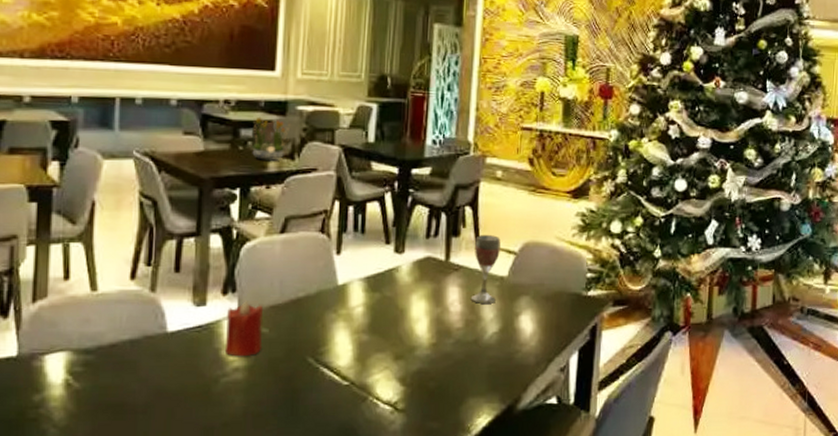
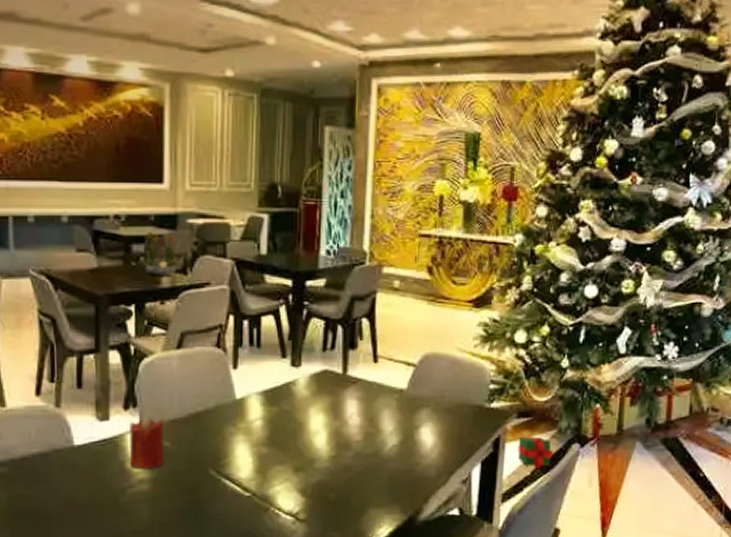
cup: present [470,234,501,303] -> none [369,346,399,416]
gift box: none [613,324,648,356] -> present [518,436,554,469]

